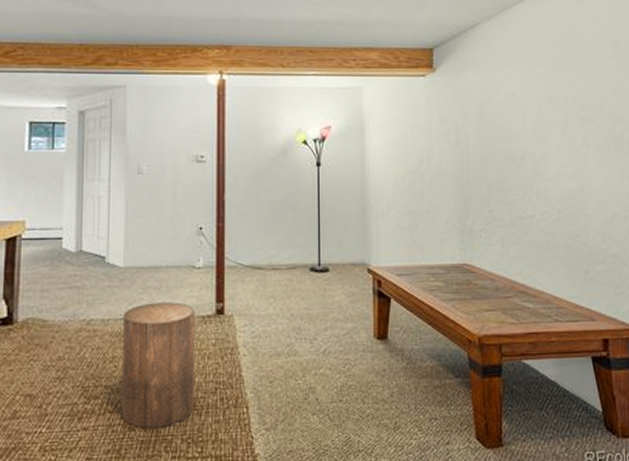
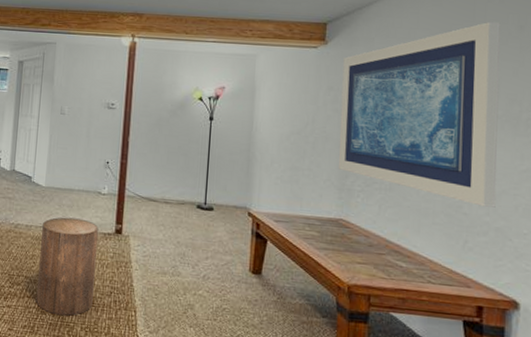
wall art: none [453,41,610,233] -> present [338,22,500,208]

